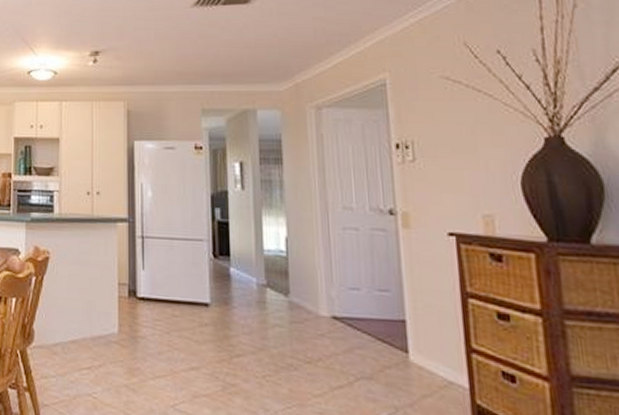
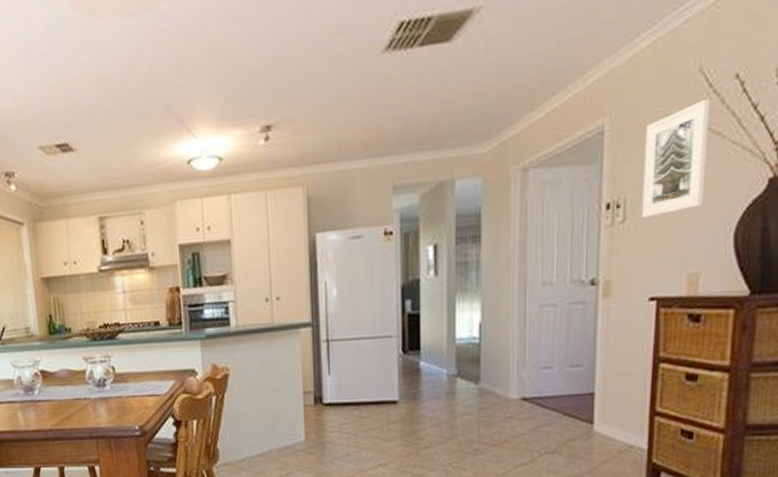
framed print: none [423,66,487,160] -> present [641,98,711,218]

